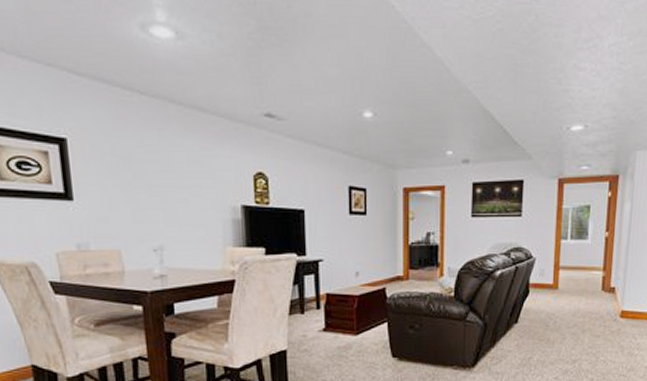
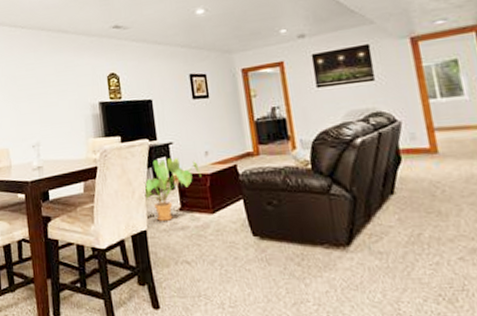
house plant: none [287,275,349,341] -> present [143,157,201,221]

